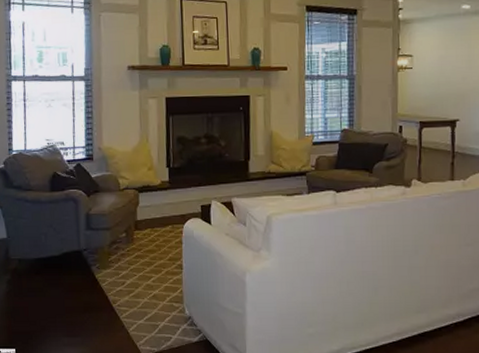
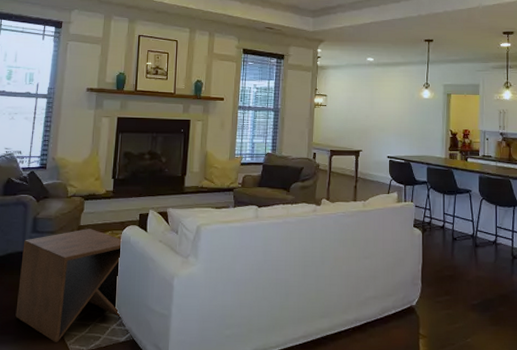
side table: none [78,224,191,344] -> present [15,229,122,342]

